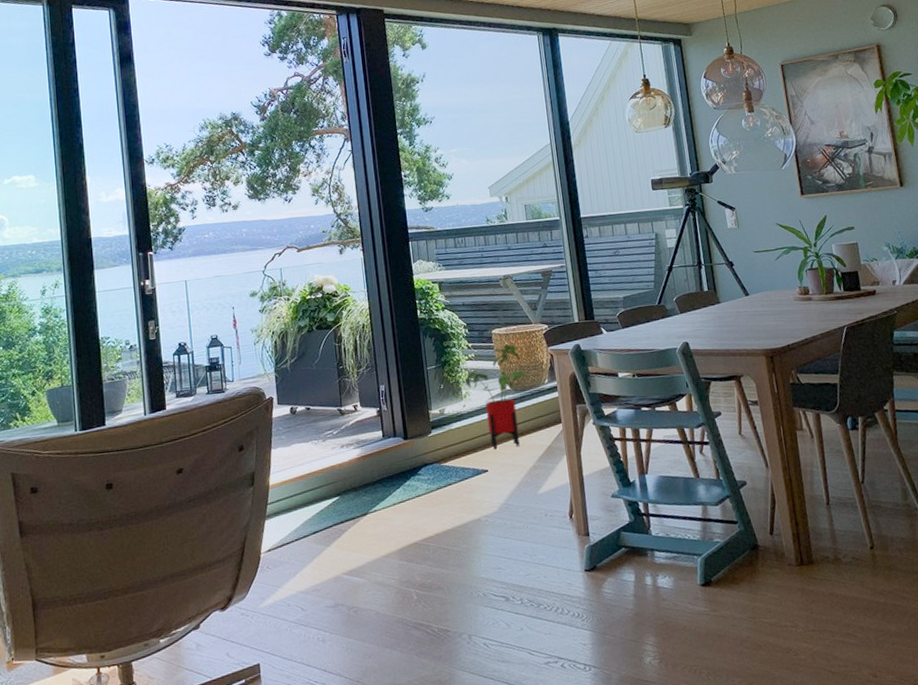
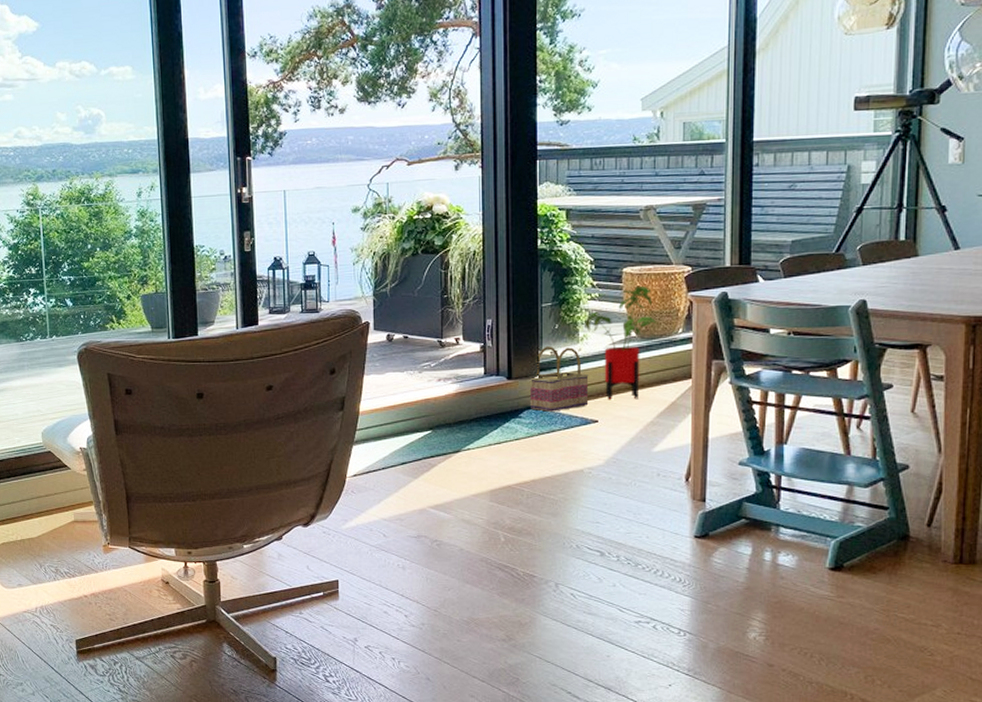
basket: none [423,404,478,467] -> present [529,347,589,412]

